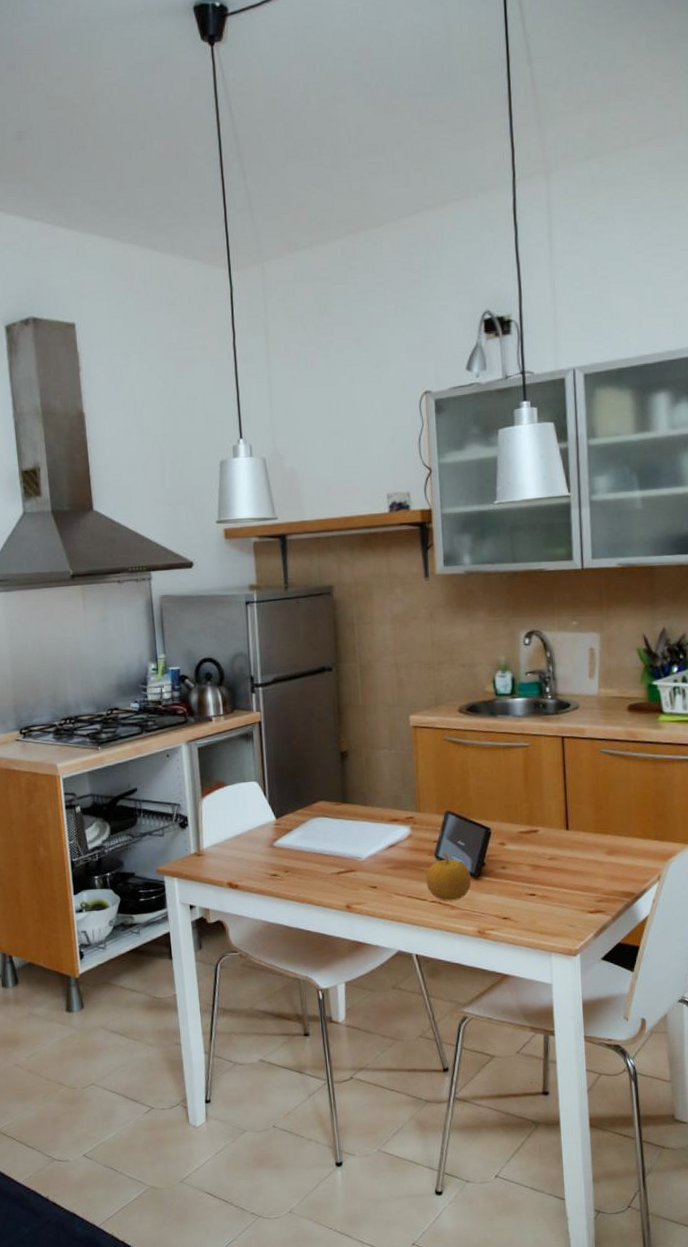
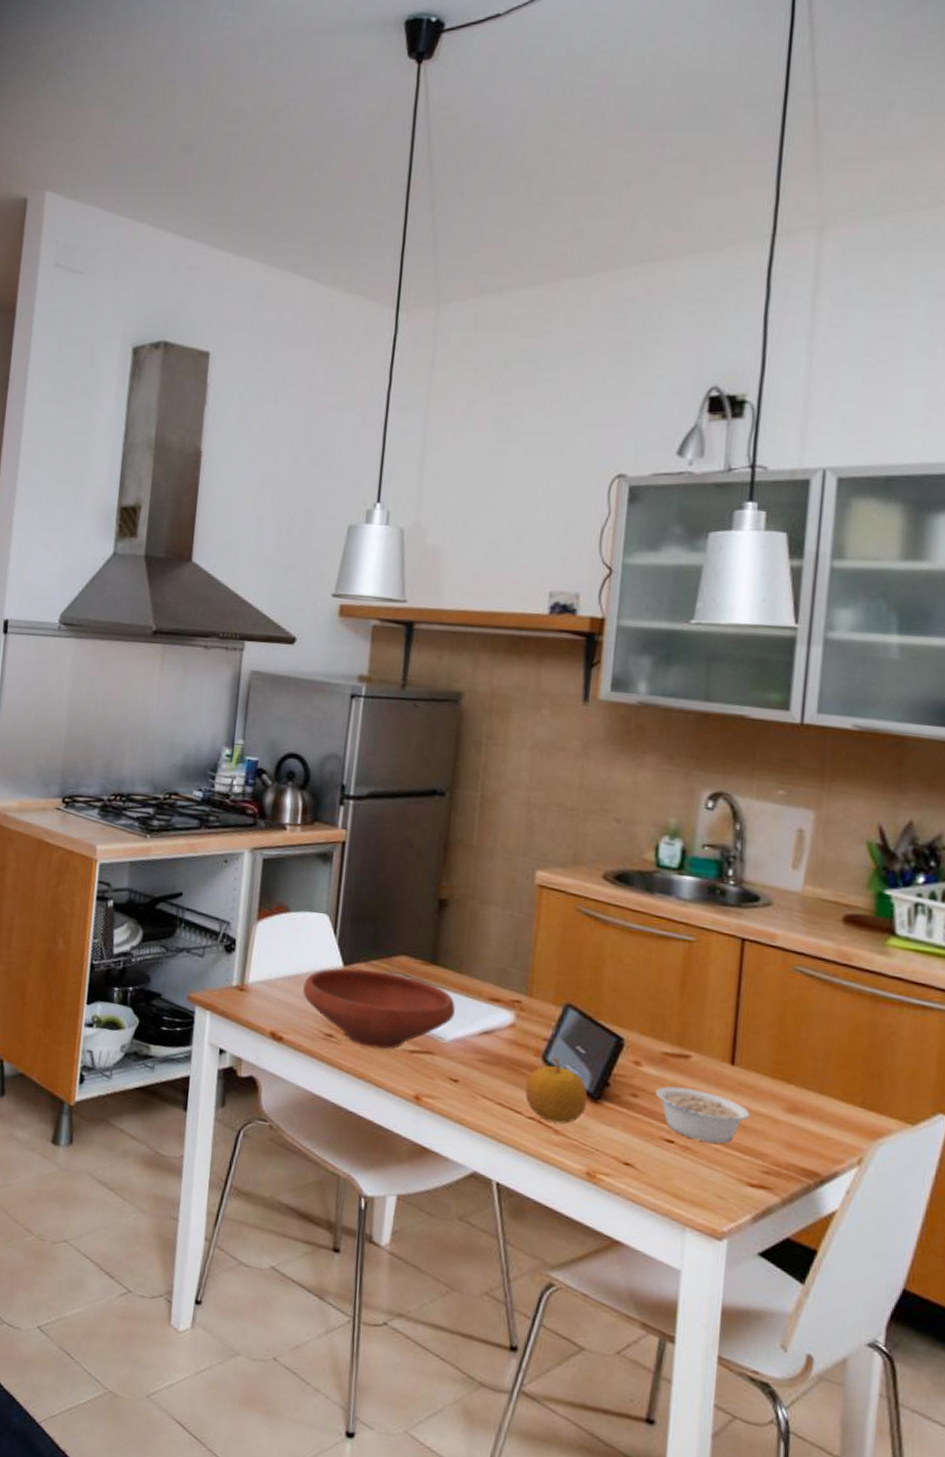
bowl: none [247,816,366,877] -> present [303,968,455,1049]
legume: none [517,853,583,890] -> present [655,1086,750,1144]

